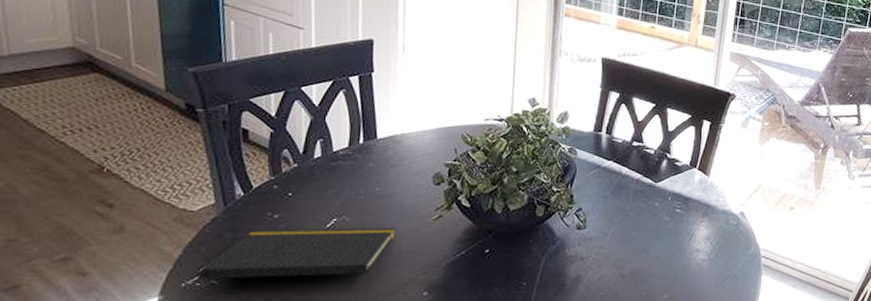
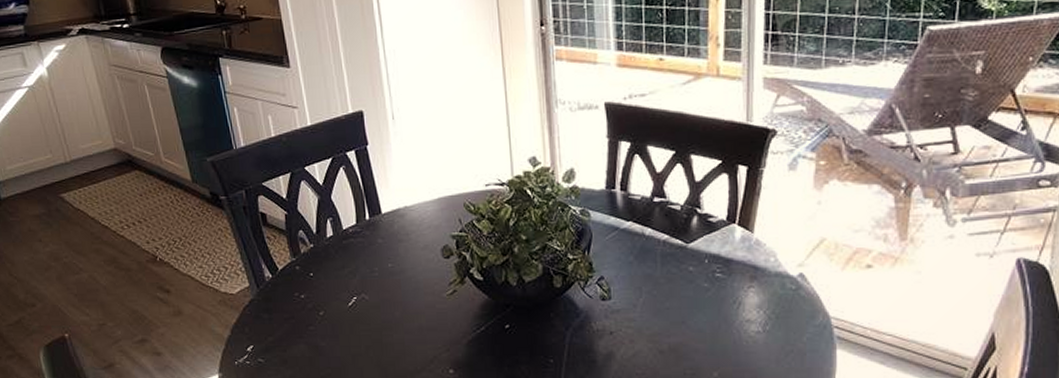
notepad: present [197,227,396,291] -> none [246,304,414,368]

